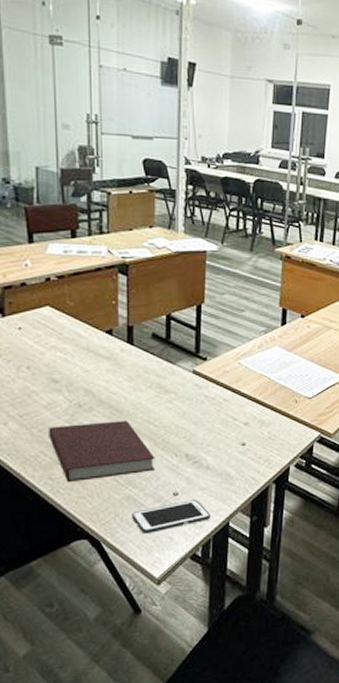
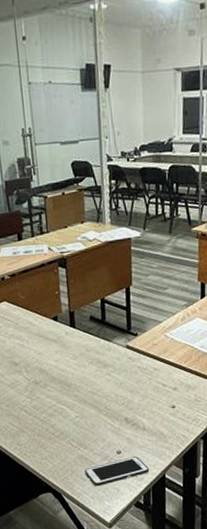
notebook: present [49,421,156,483] -> none [14,393,101,447]

